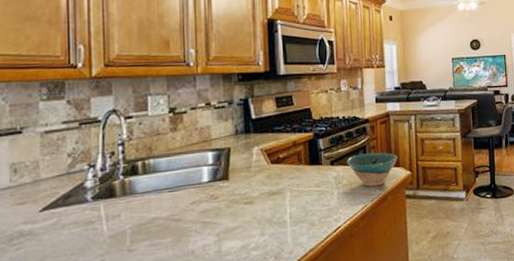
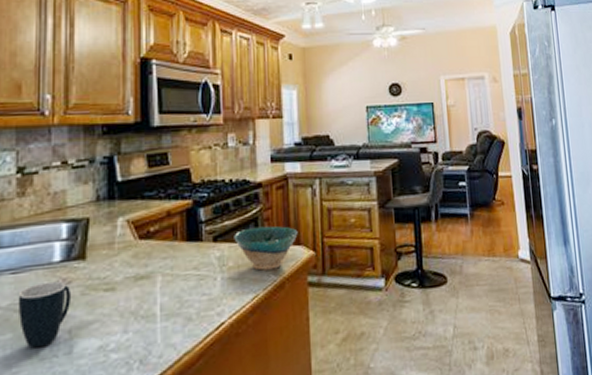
mug: none [175,197,218,249] -> present [17,281,70,349]

